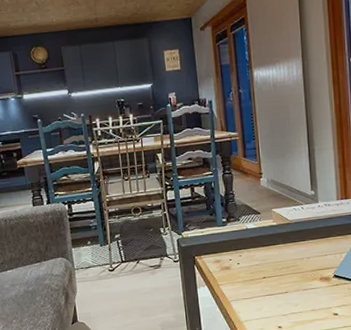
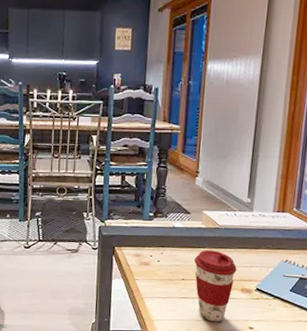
coffee cup: none [272,245,313,314] -> present [194,250,237,322]

